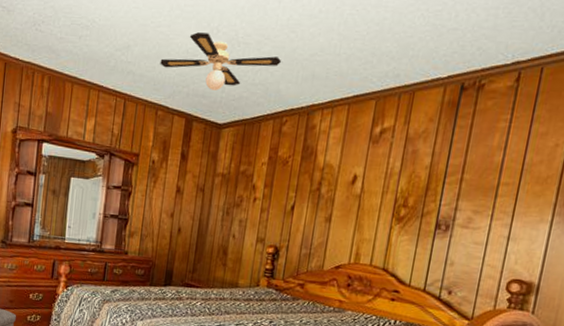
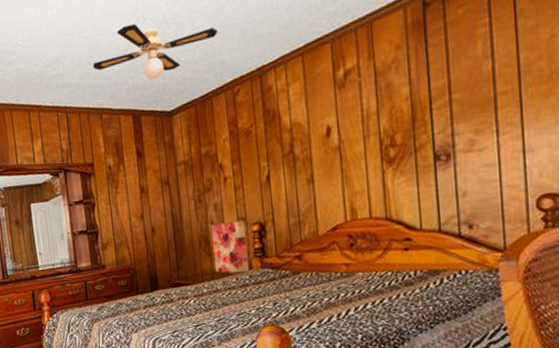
wall art: none [225,237,263,289] -> present [210,220,249,273]

